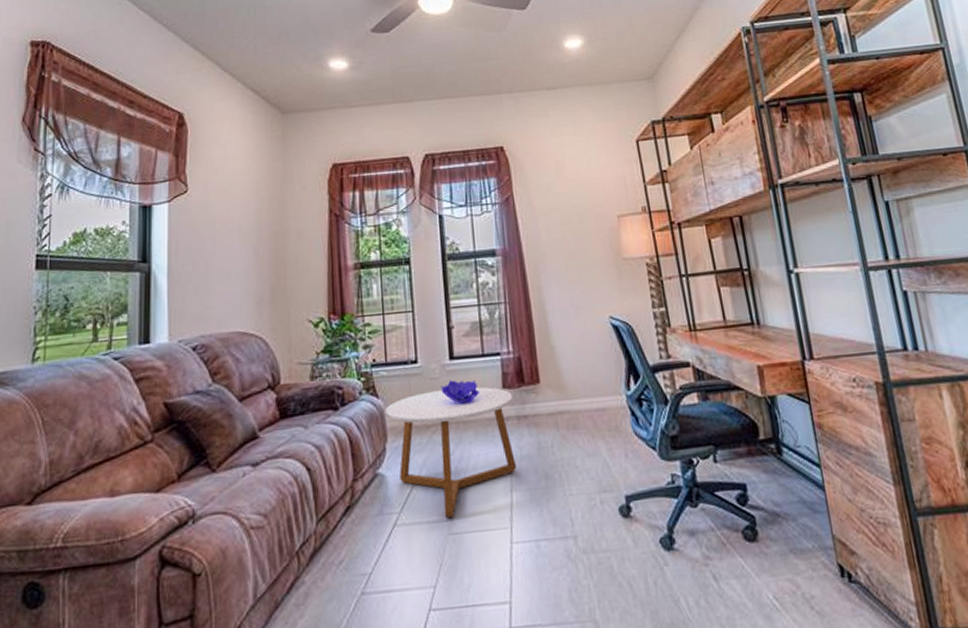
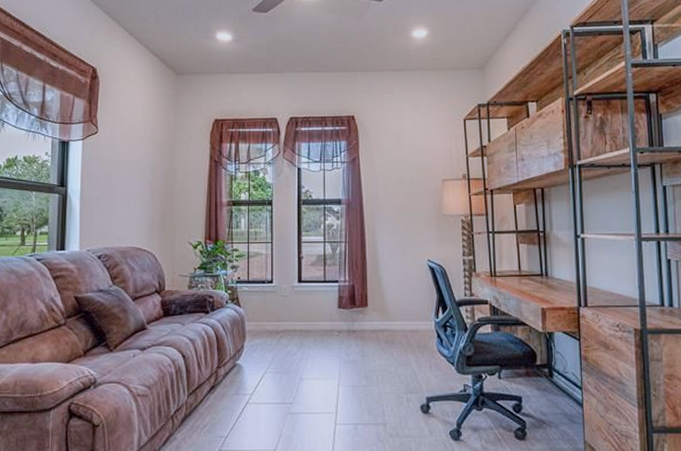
coffee table: present [385,386,516,517] -> none [245,305,345,401]
decorative bowl: present [441,380,480,405] -> none [290,298,320,318]

